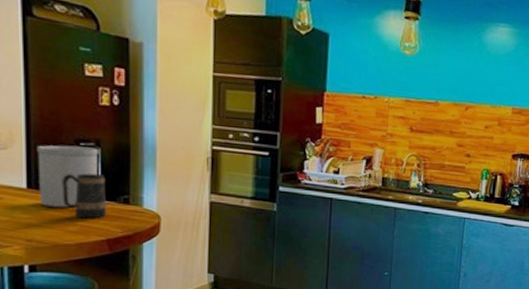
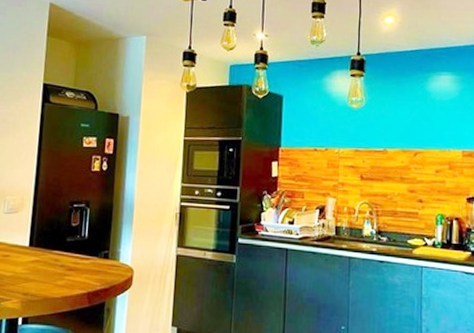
utensil holder: present [37,145,99,208] -> none [37,207,88,263]
mug: present [62,173,107,219] -> none [56,231,91,273]

